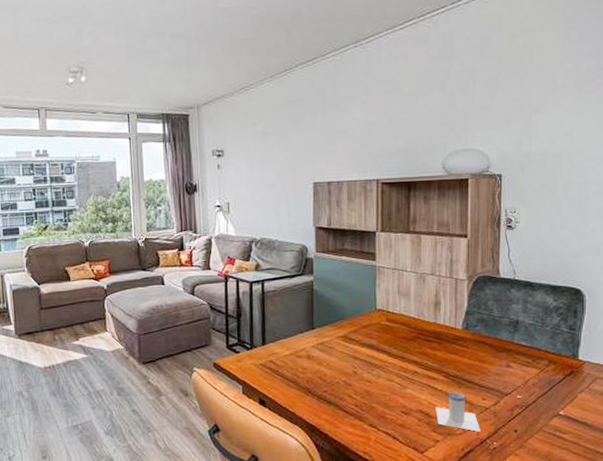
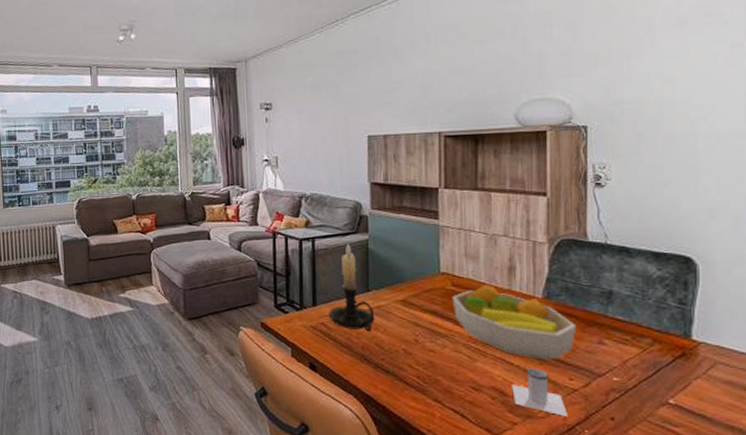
candle holder: none [276,285,319,366] -> present [328,243,375,332]
fruit bowl: none [386,318,490,384] -> present [452,284,577,360]

